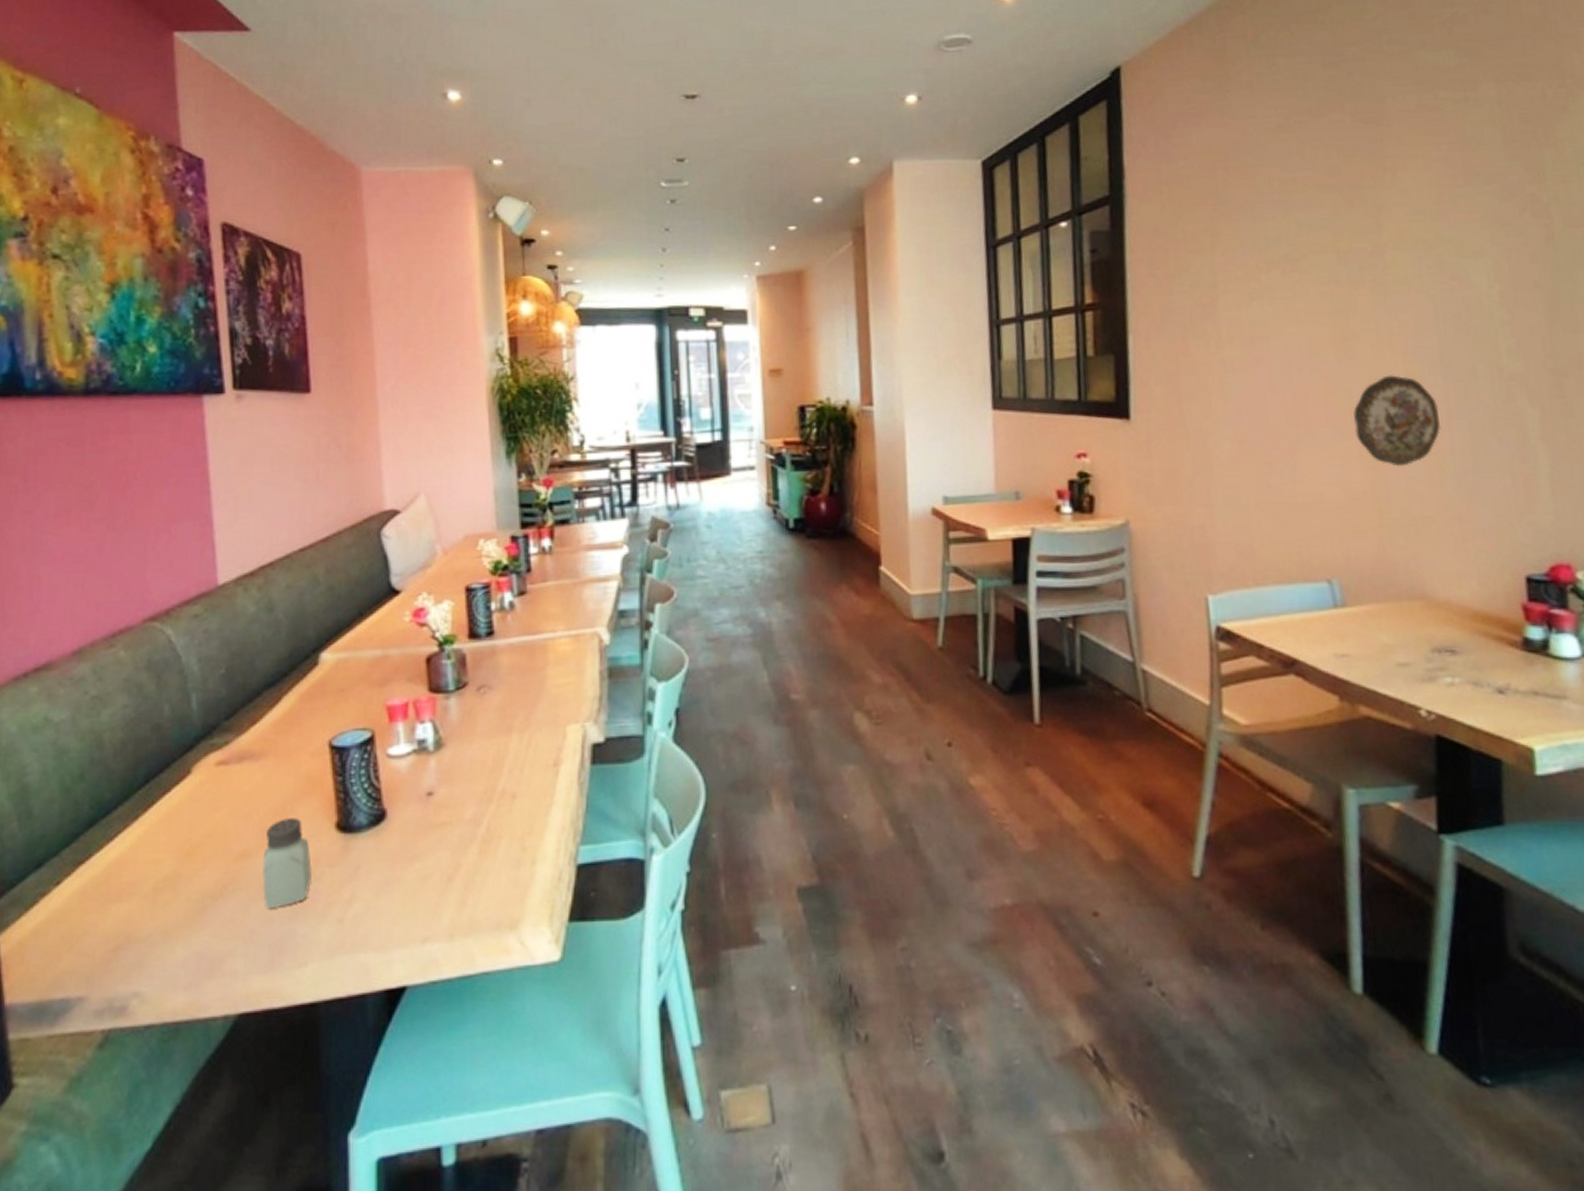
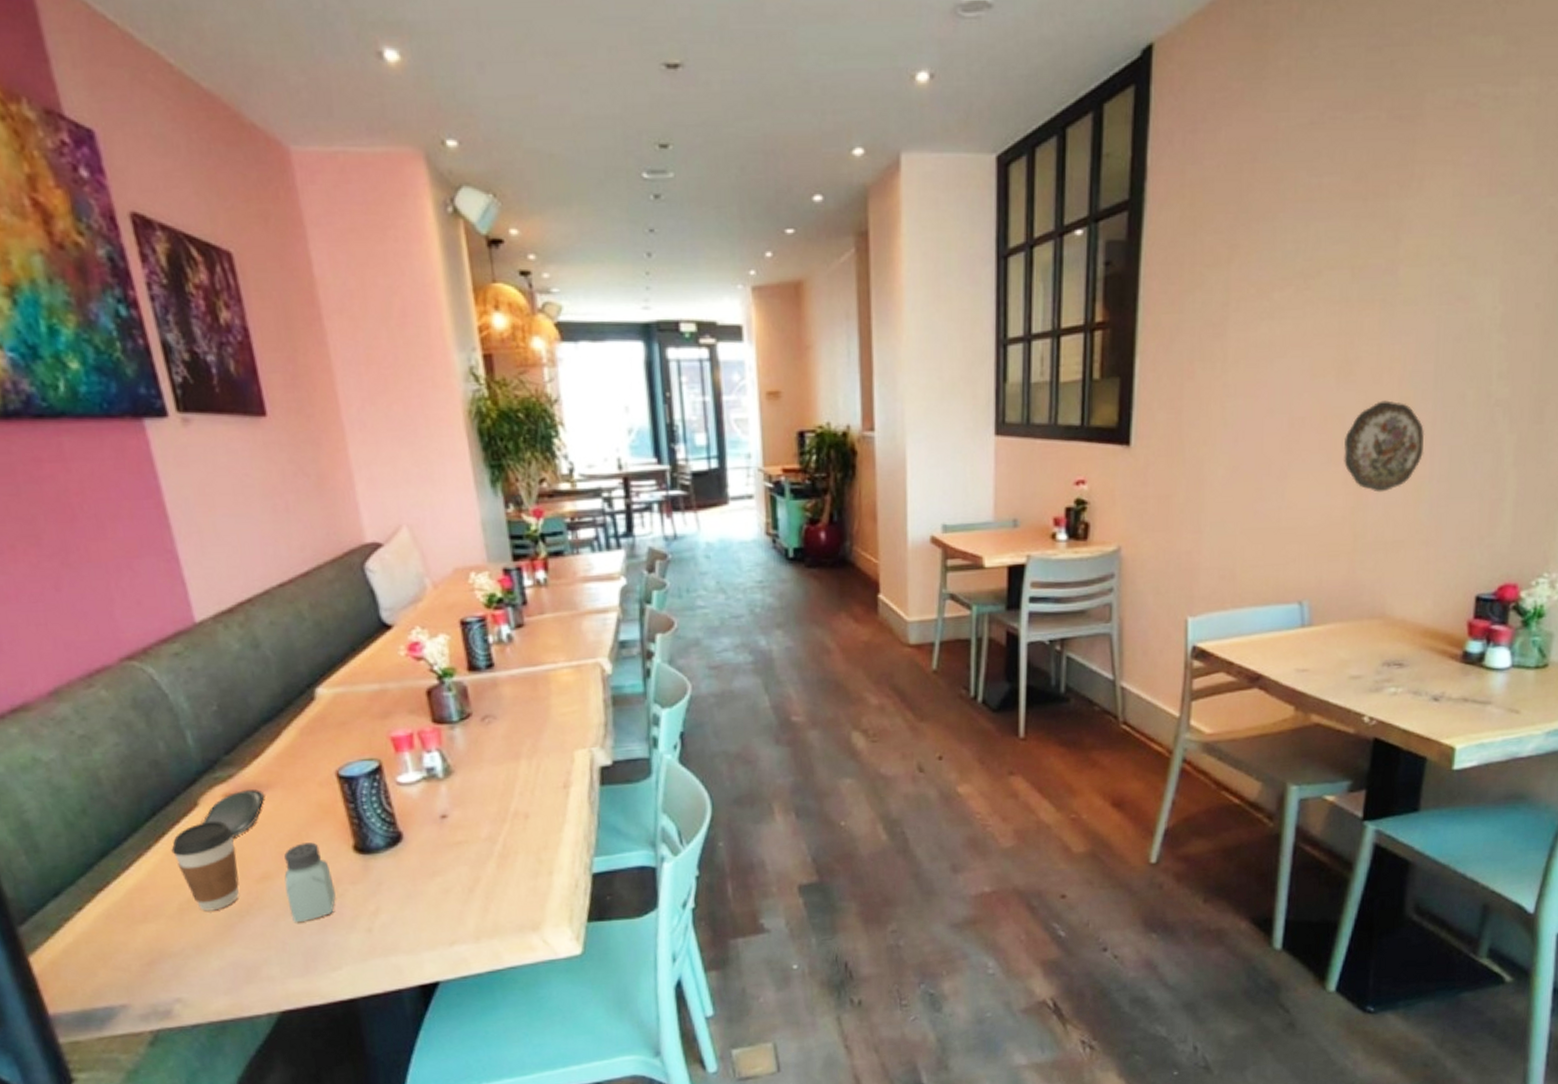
coffee cup: none [157,790,221,892] -> present [171,820,239,911]
oval tray: none [192,758,255,810] -> present [202,789,264,838]

